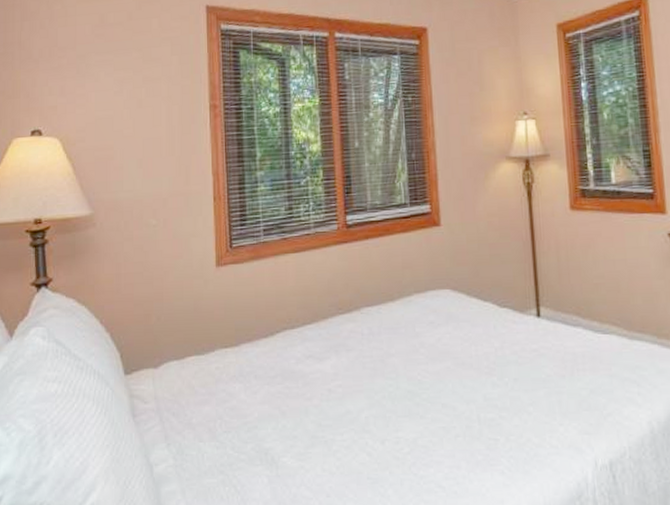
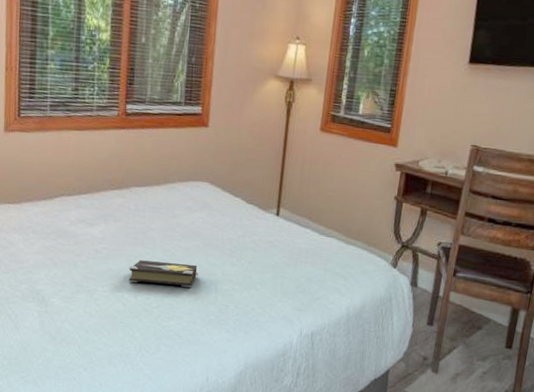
hardback book: none [370,391,454,425] -> present [129,260,198,288]

